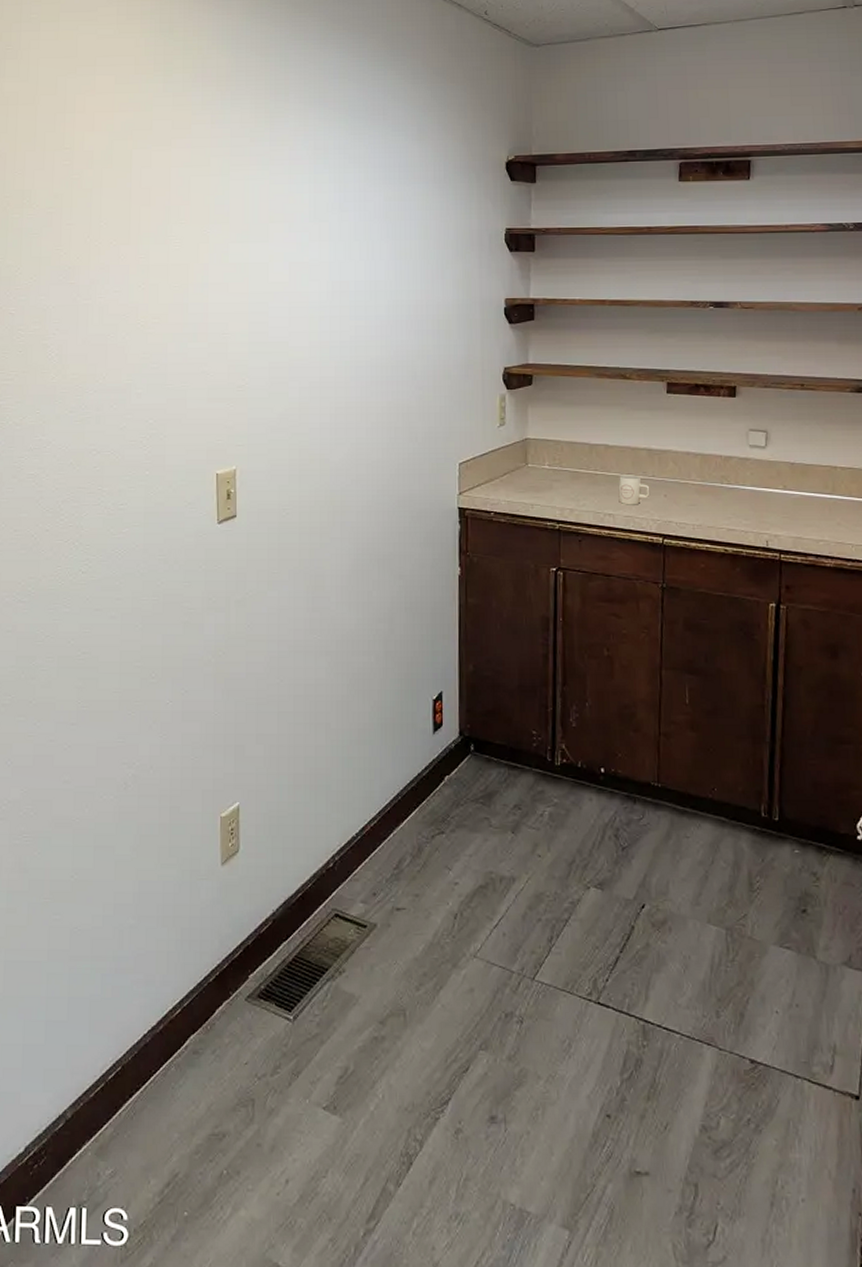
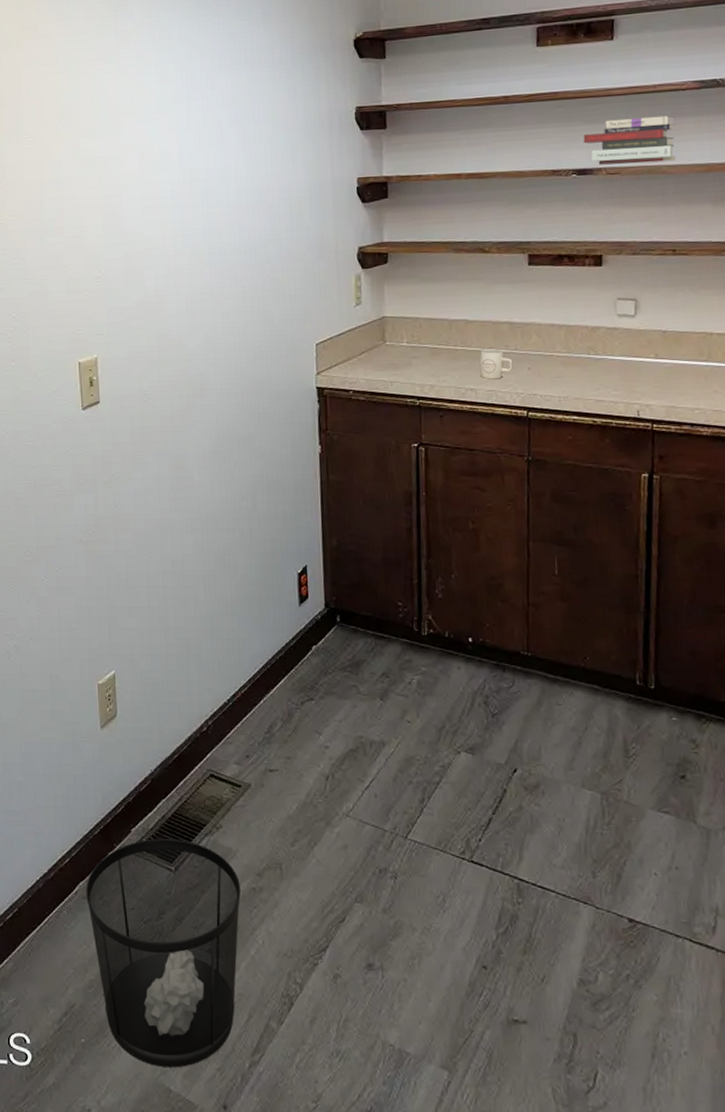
waste bin: none [197,985,361,1240] -> present [86,838,241,1068]
books: none [720,255,805,300] -> present [583,115,676,165]

